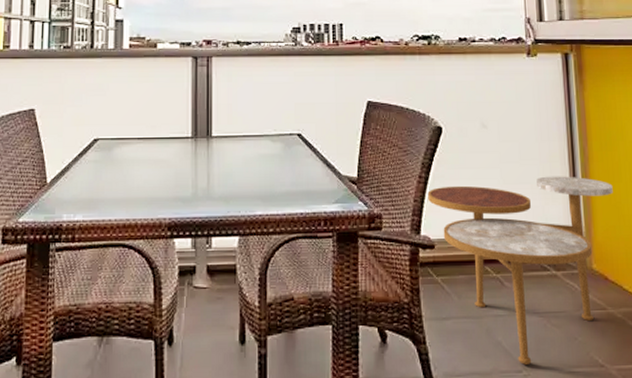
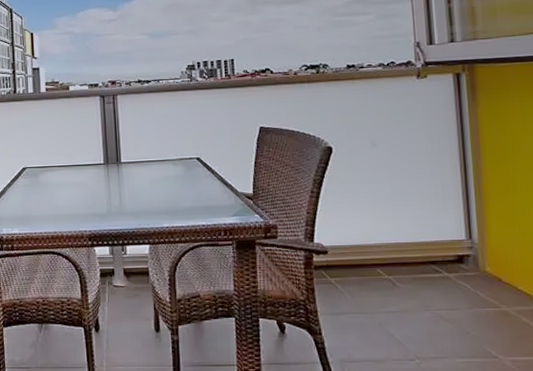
side table: present [427,176,613,365] -> none [319,188,508,354]

